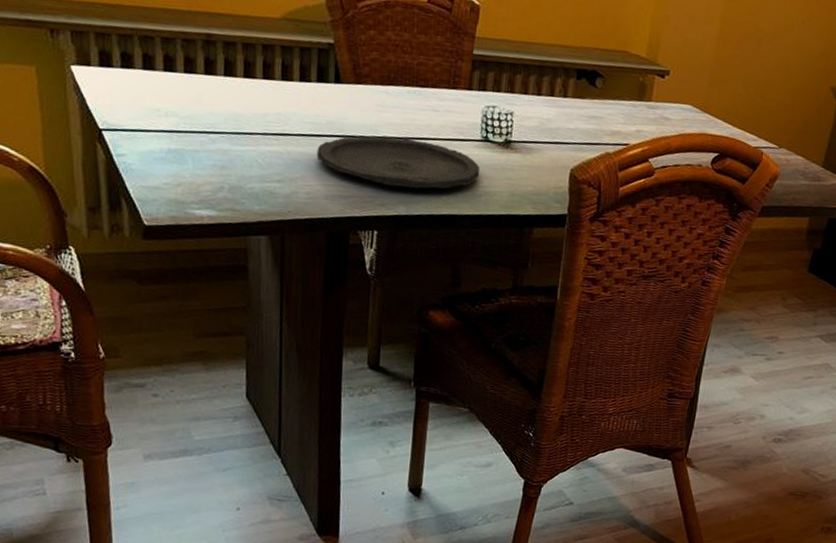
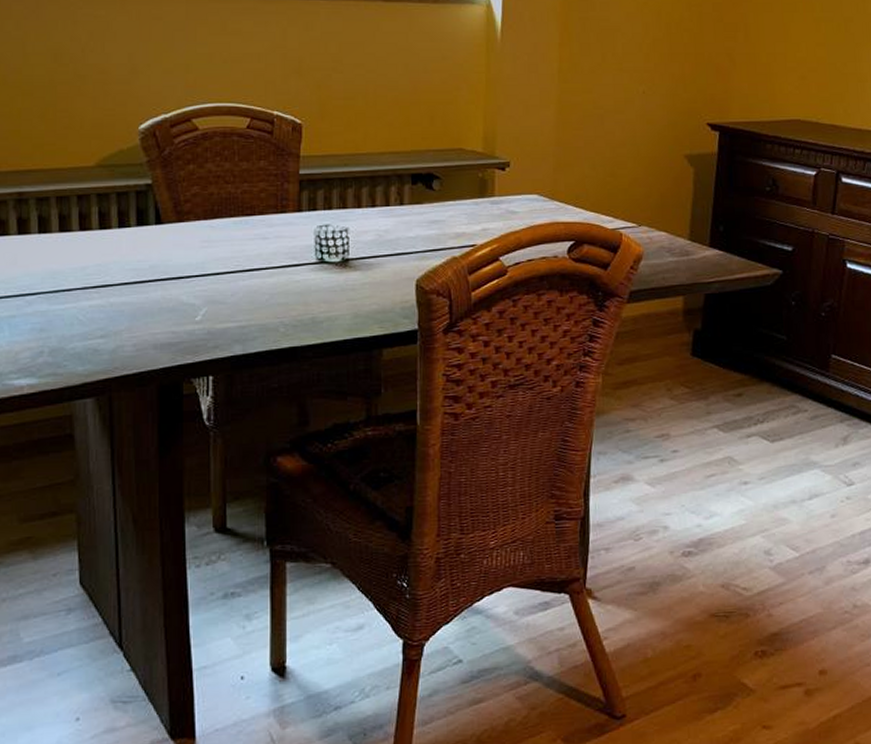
plate: present [316,135,481,190] -> none [141,272,319,326]

